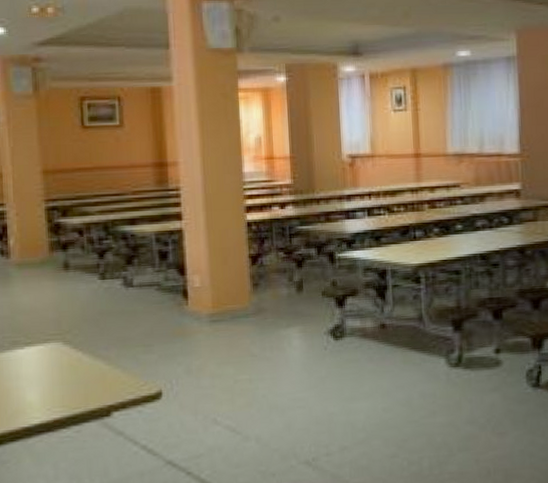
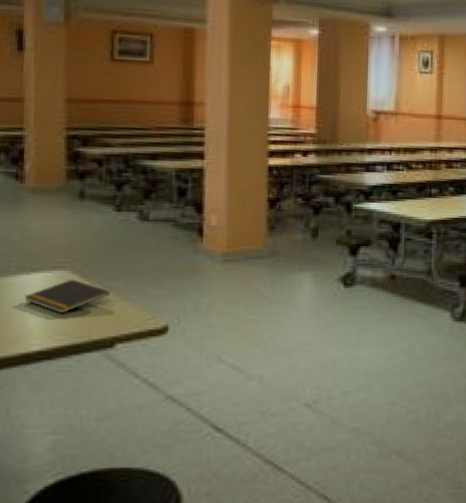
notepad: none [20,350,102,386] -> present [24,279,110,314]

